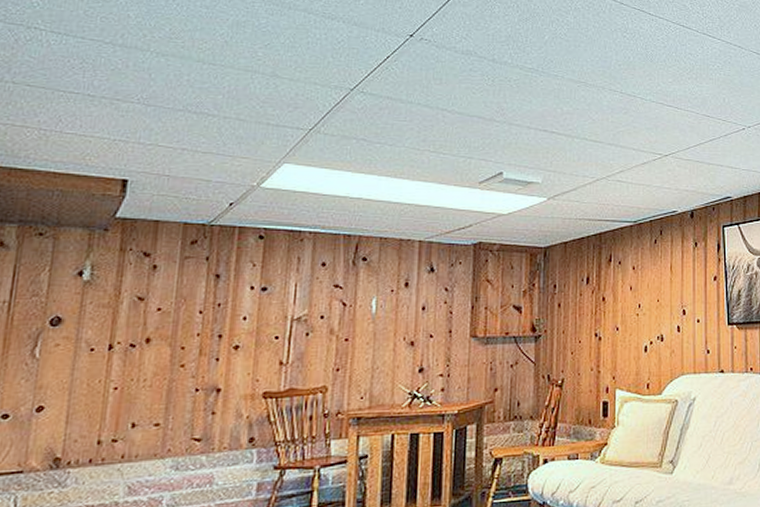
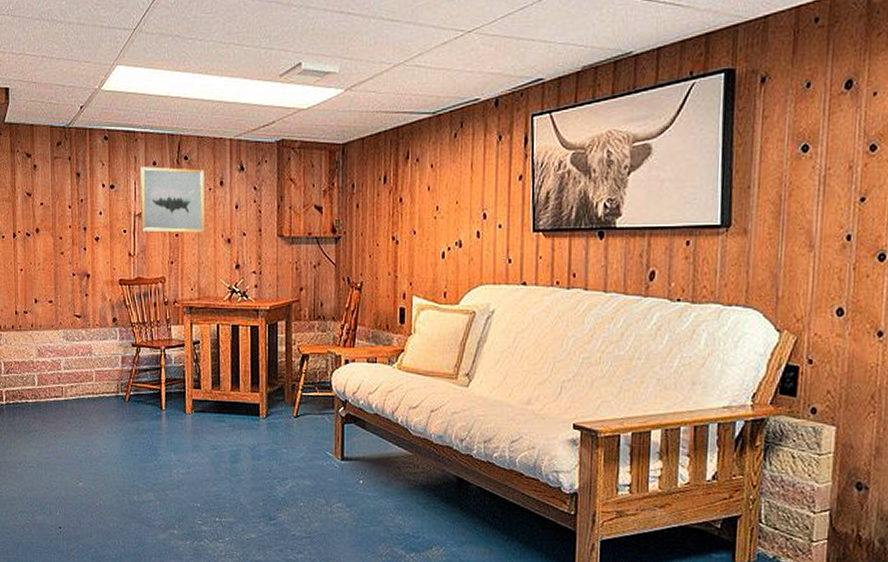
wall art: none [300,267,386,338] -> present [139,166,204,233]

